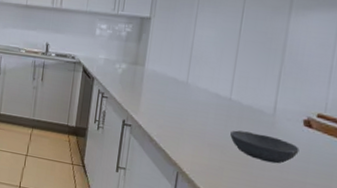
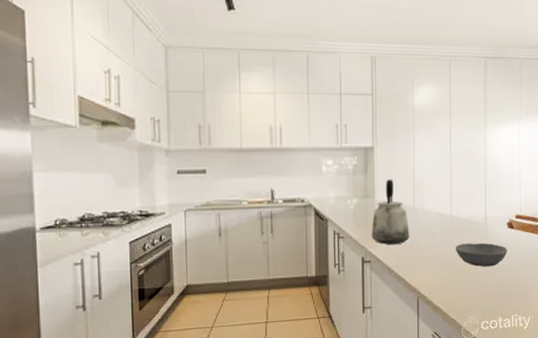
kettle: none [135,50,179,116] -> present [371,179,409,244]

